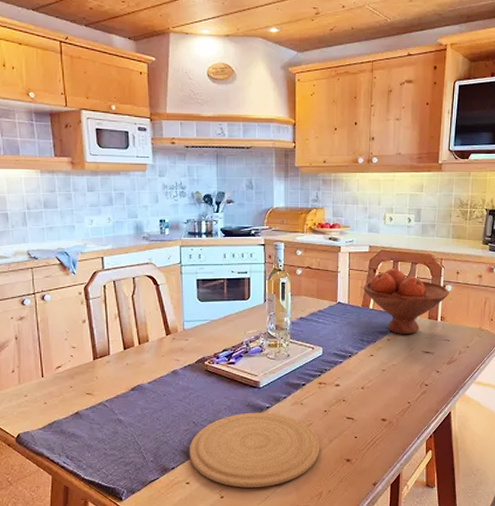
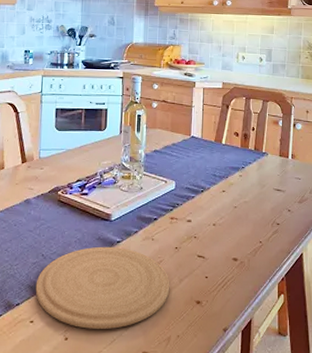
fruit bowl: present [363,269,449,334] -> none [216,105,299,171]

